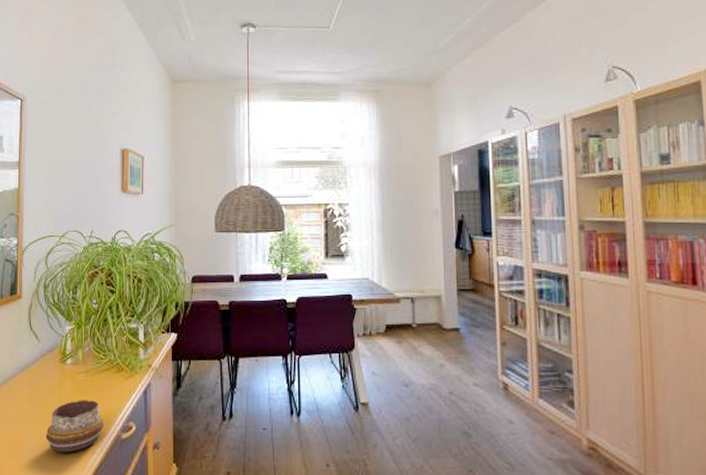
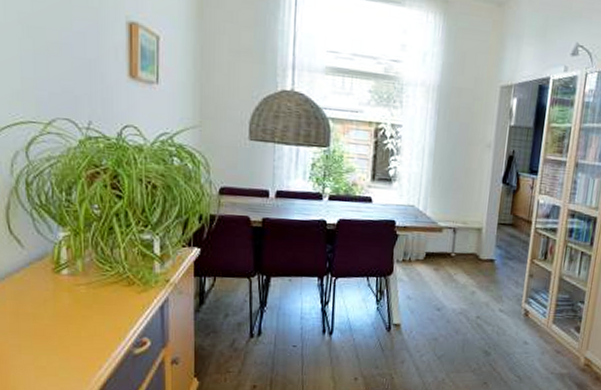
decorative bowl: present [45,400,104,453] -> none [38,313,112,368]

